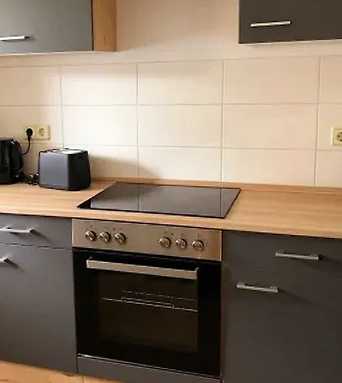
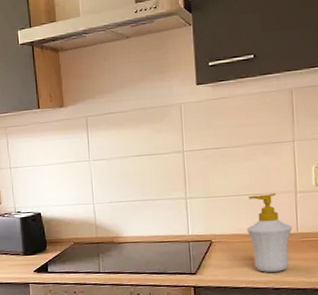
soap bottle: none [272,149,311,220] -> present [247,192,293,272]

